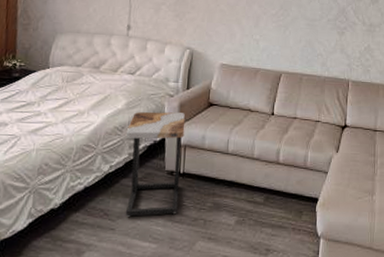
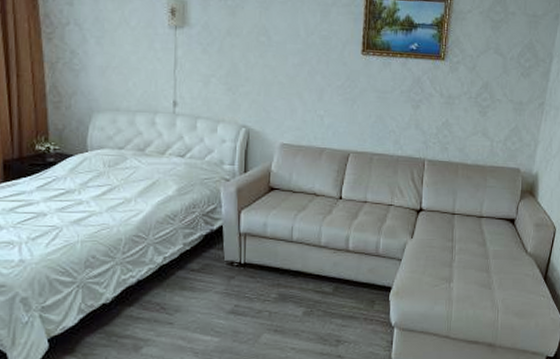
side table: present [125,111,186,217] -> none [179,198,244,310]

